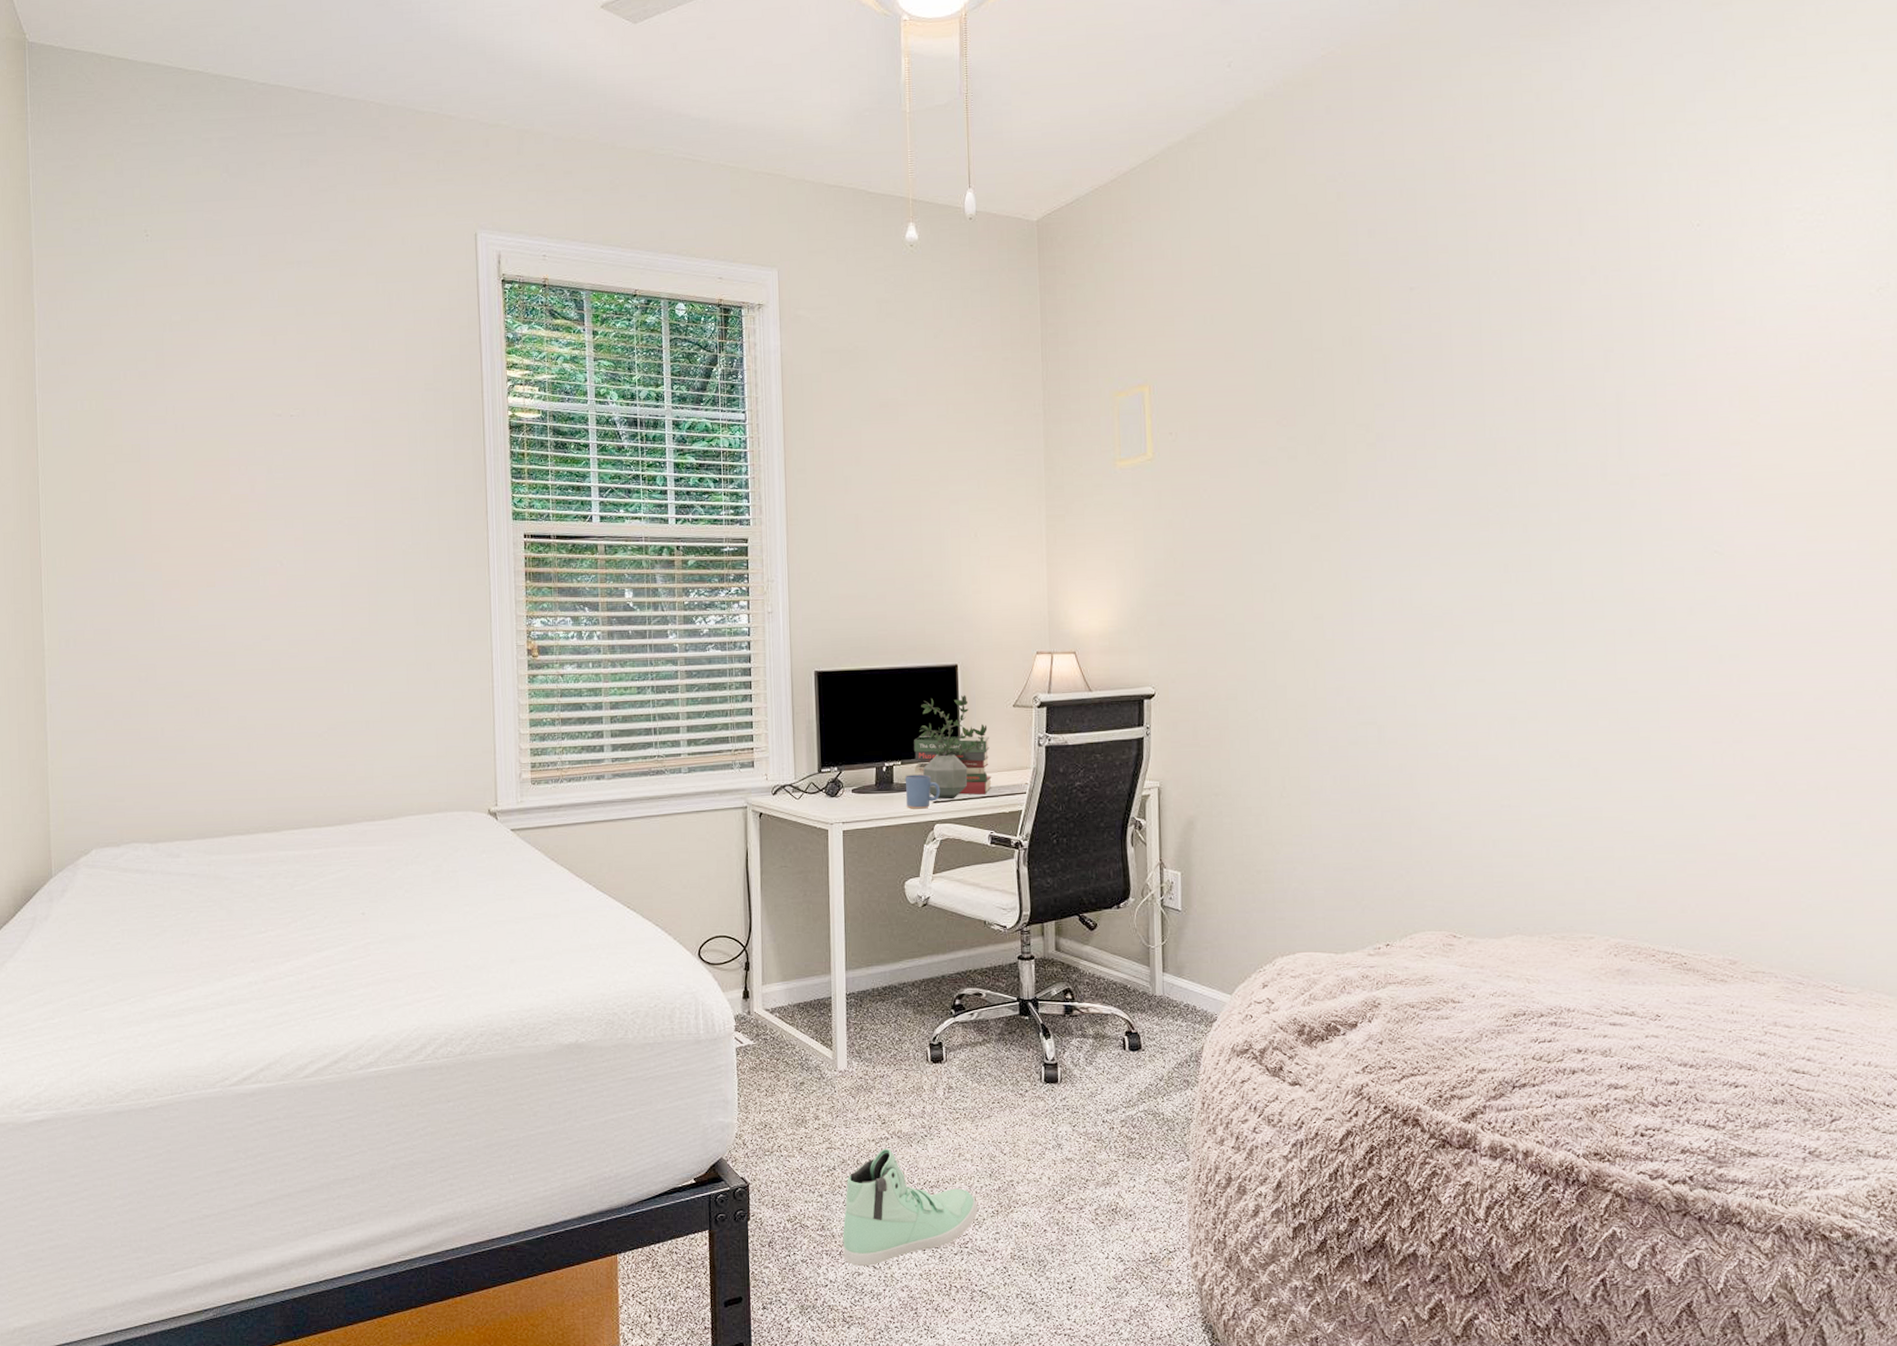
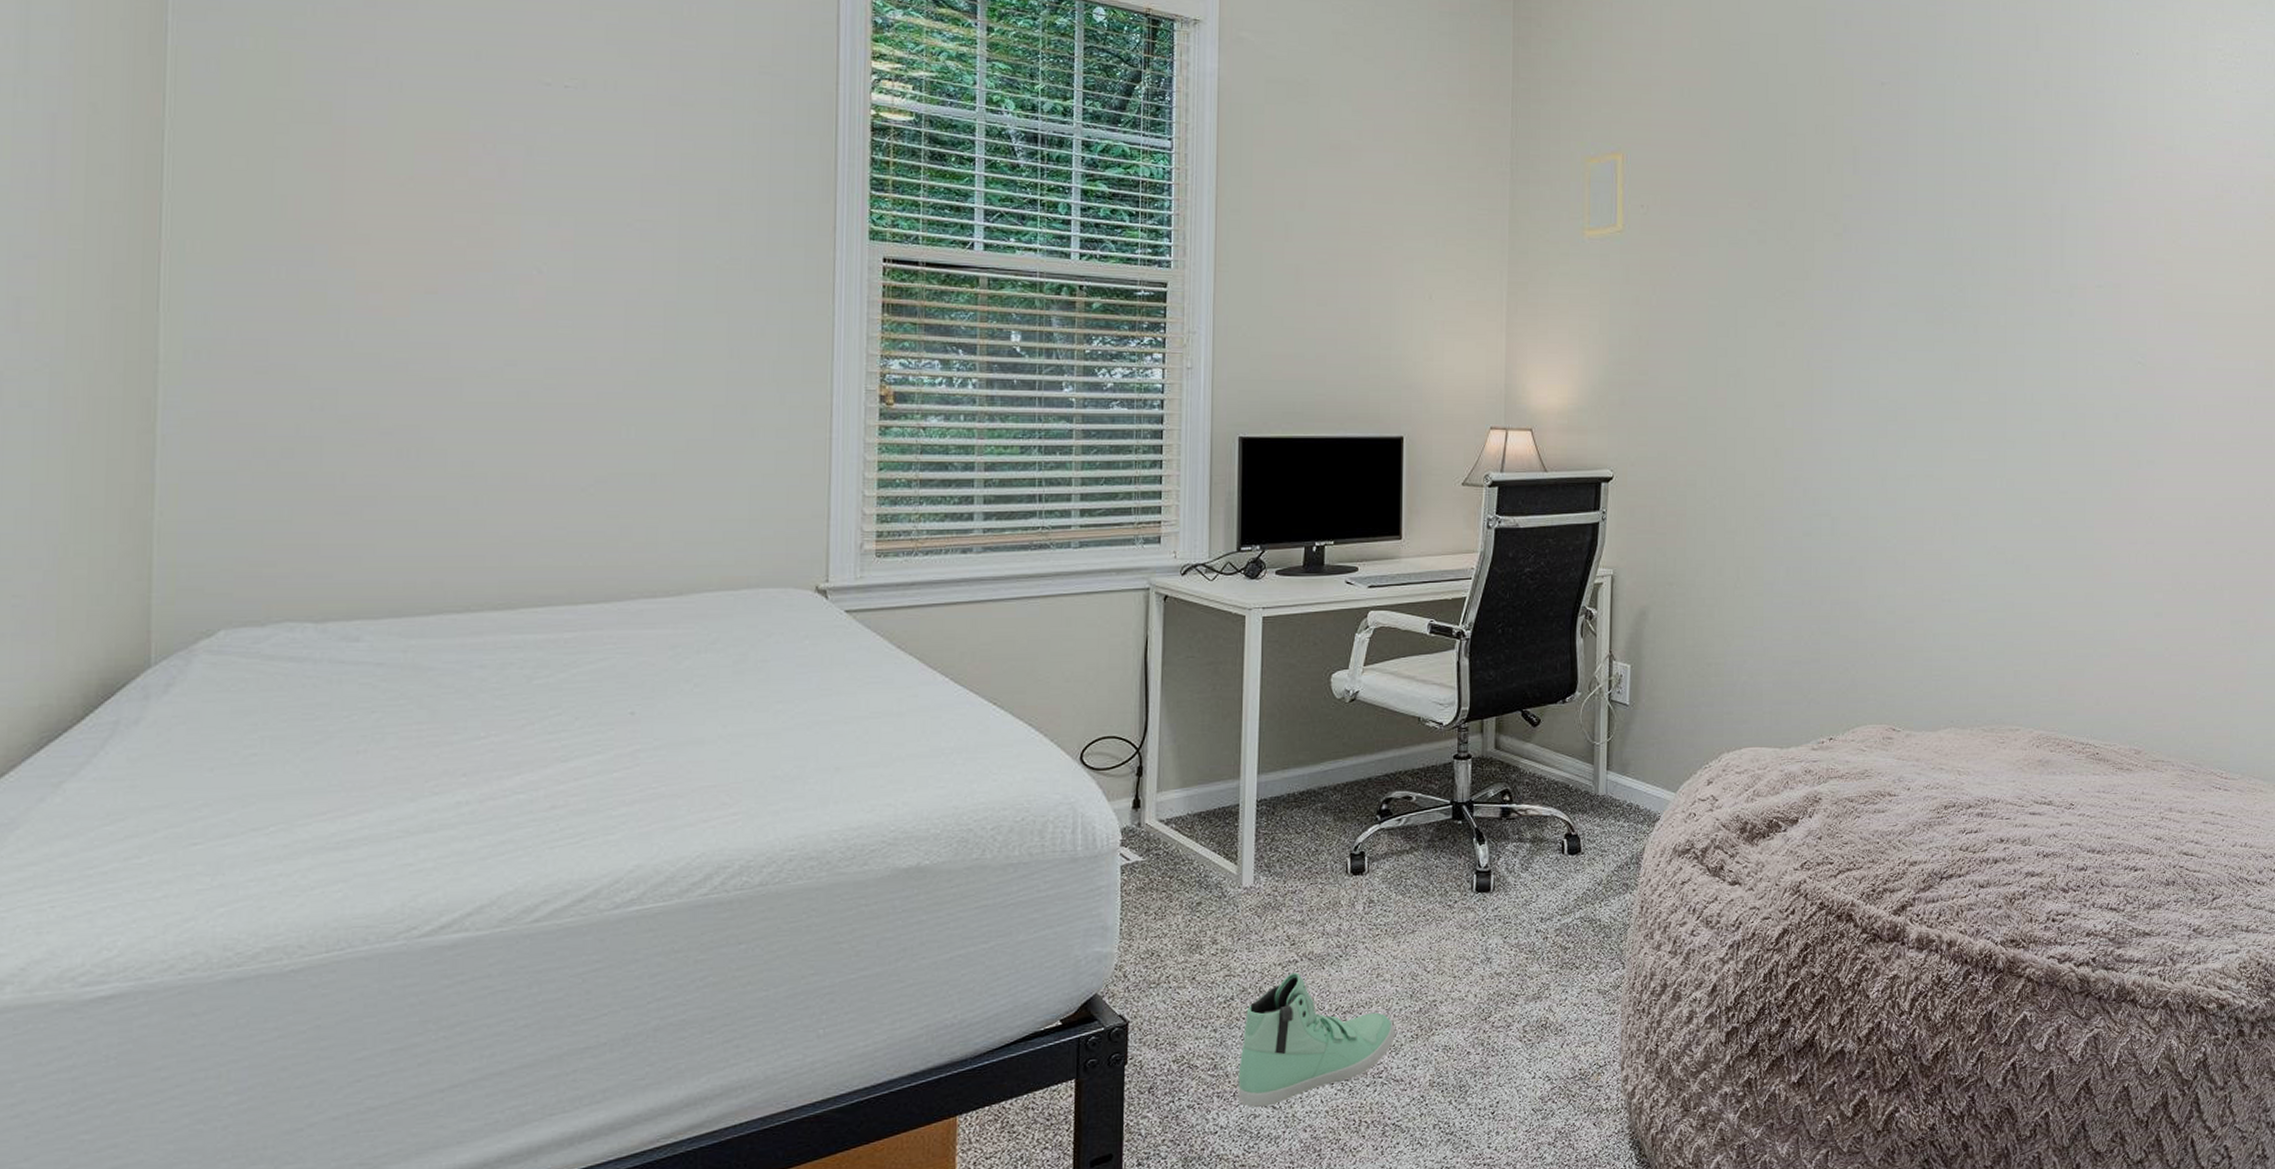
mug: present [905,774,941,809] -> none [1337,556,1377,594]
books: present [913,735,992,795] -> none [1348,514,1435,580]
potted plant: present [920,695,988,800] -> none [1357,471,1433,585]

